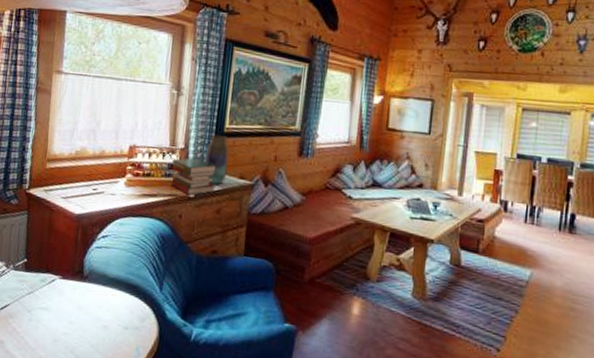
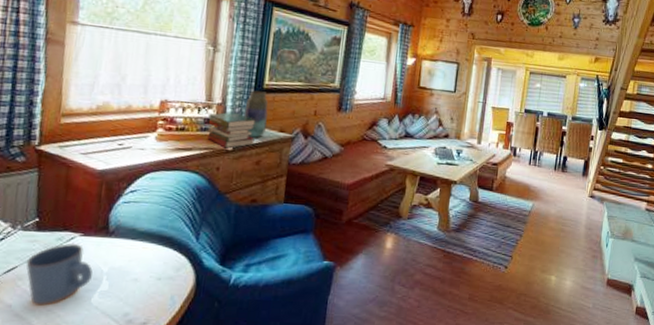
mug: none [16,285,69,345] -> present [26,243,93,306]

